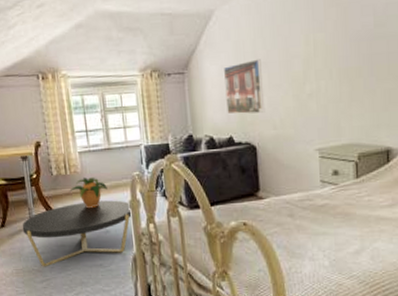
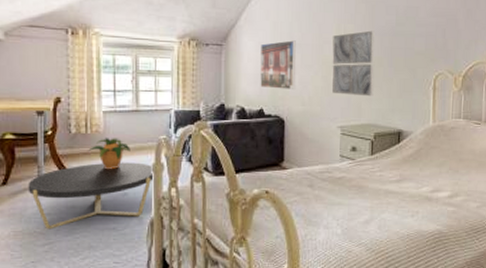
wall art: none [301,37,354,114] -> present [332,30,375,97]

